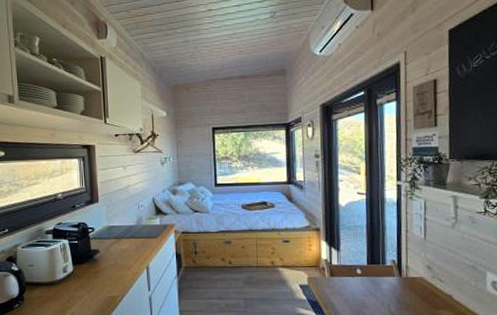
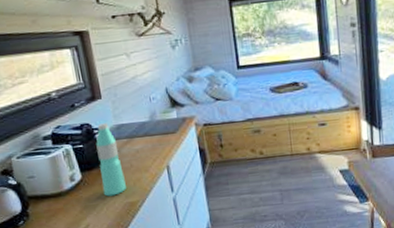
water bottle: none [89,224,110,289] -> present [96,123,126,197]

